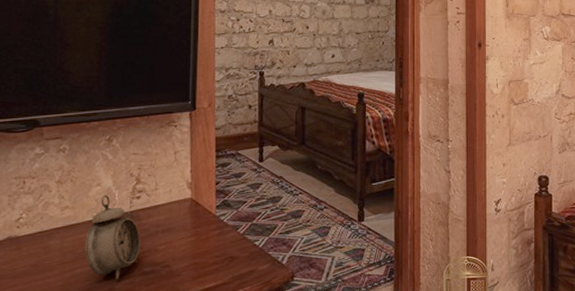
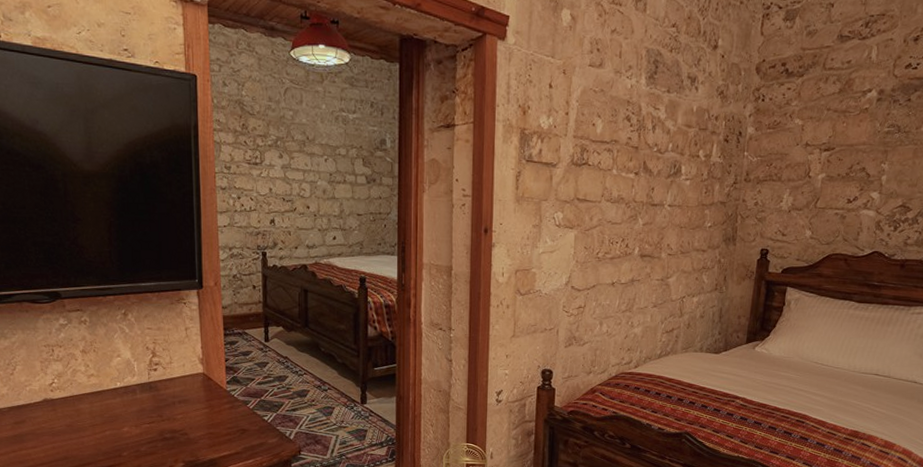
alarm clock: present [85,195,140,280] -> none [111,366,160,443]

